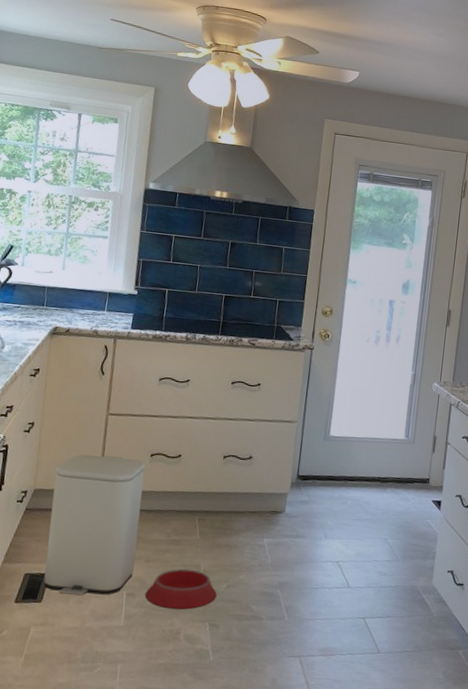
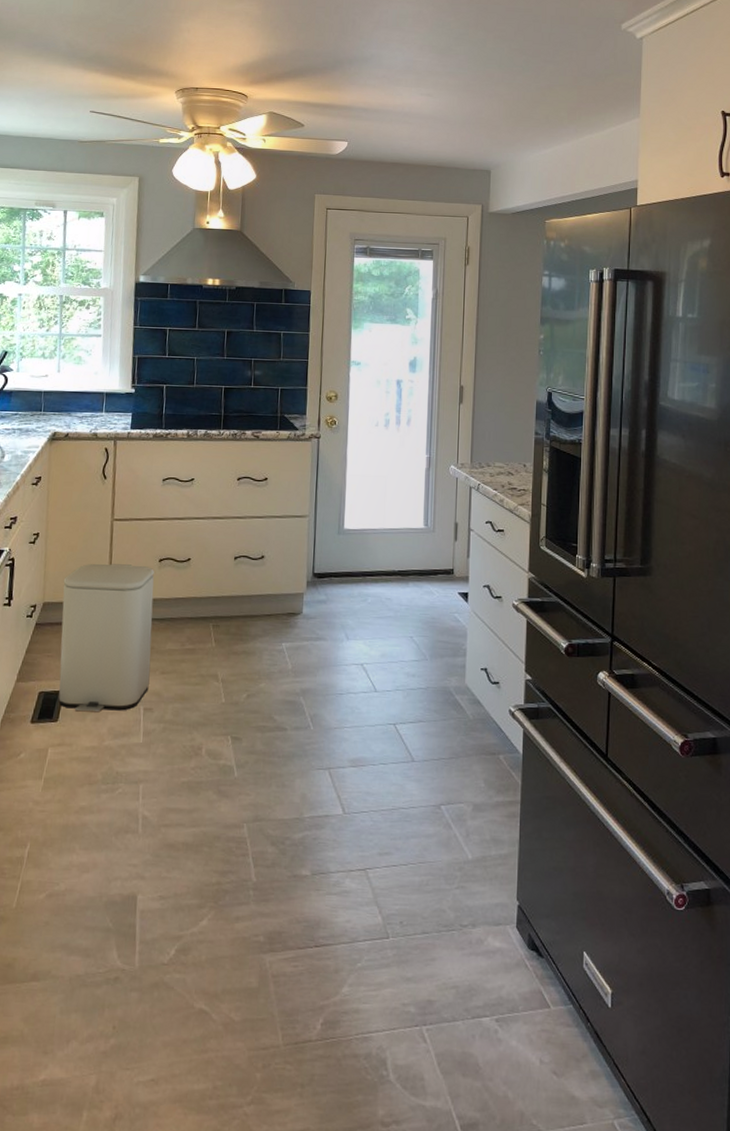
pet bowl: present [145,568,217,610] -> none [162,679,237,723]

